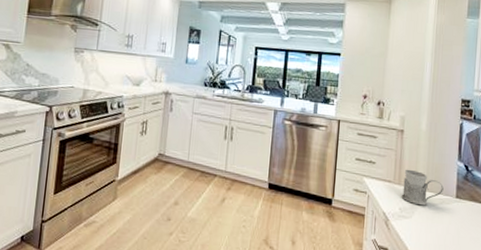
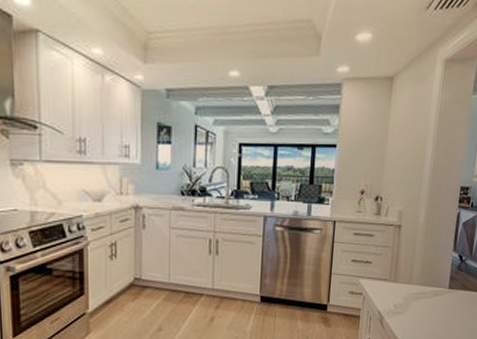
mug: present [401,169,444,206] -> none [396,265,438,300]

